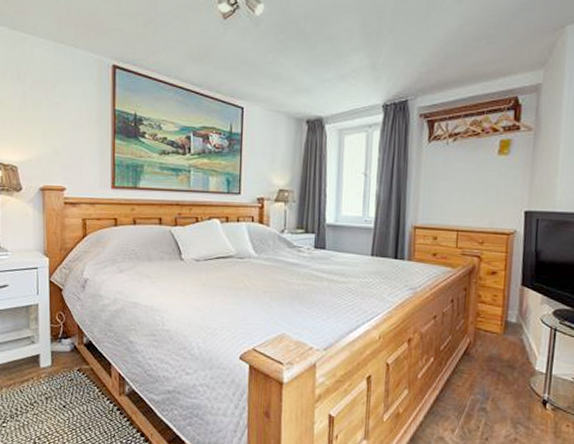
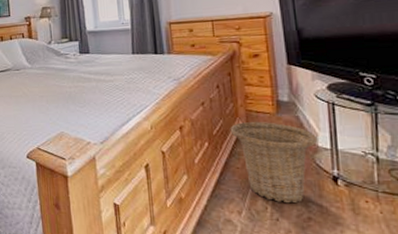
basket: none [457,340,536,424] -> present [230,122,318,204]

